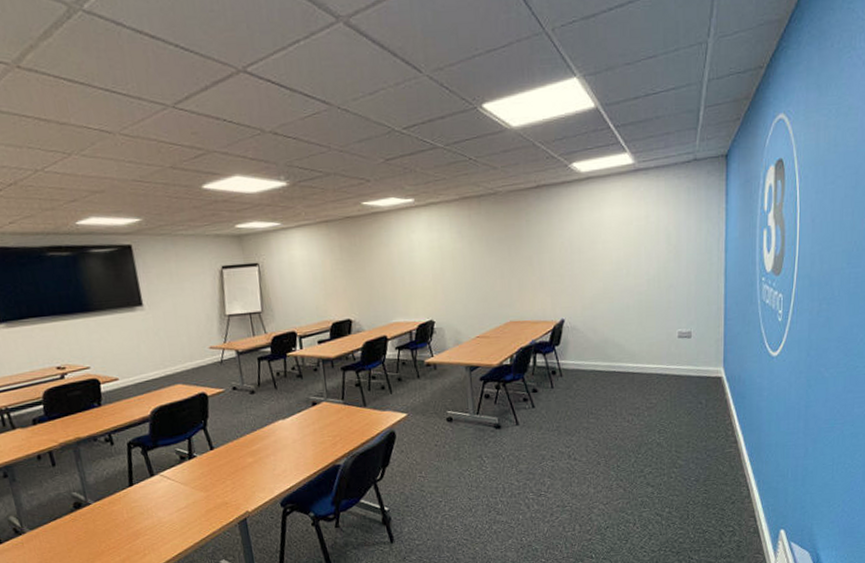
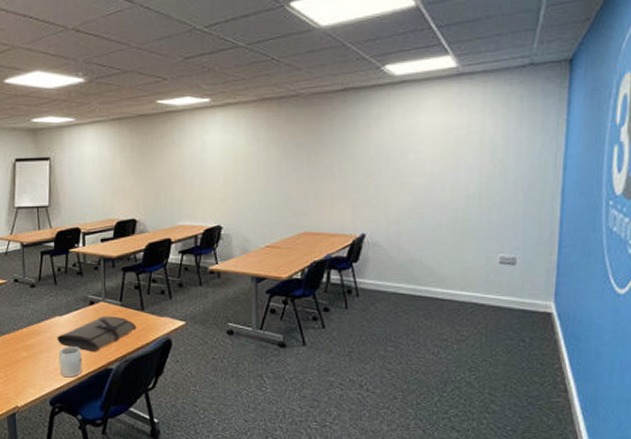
tool roll: none [282,414,361,451] -> present [57,316,137,351]
mug: none [285,446,311,478] -> present [59,346,82,378]

